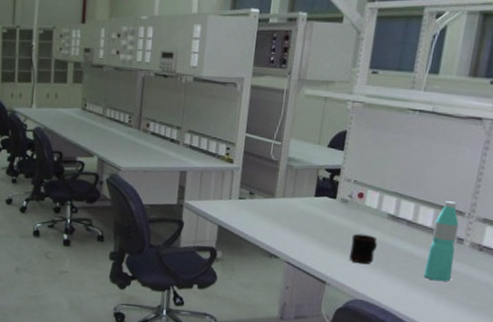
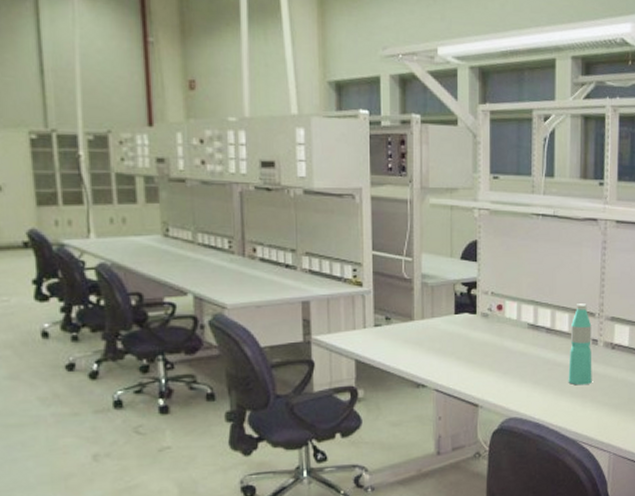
mug: present [349,233,377,265] -> none [497,348,522,380]

